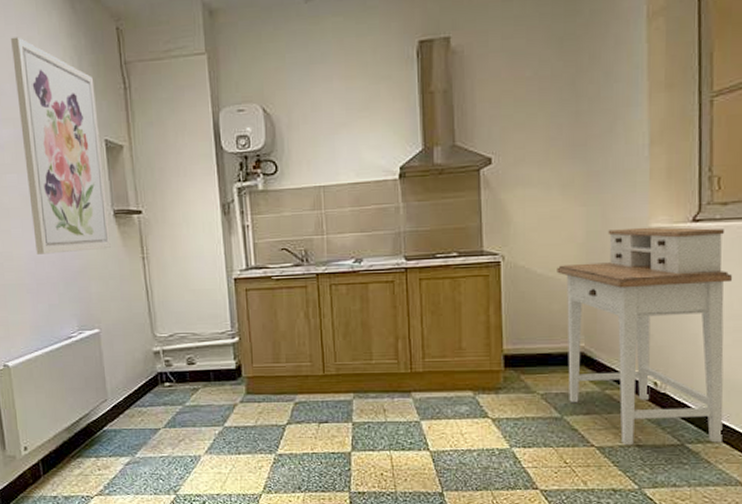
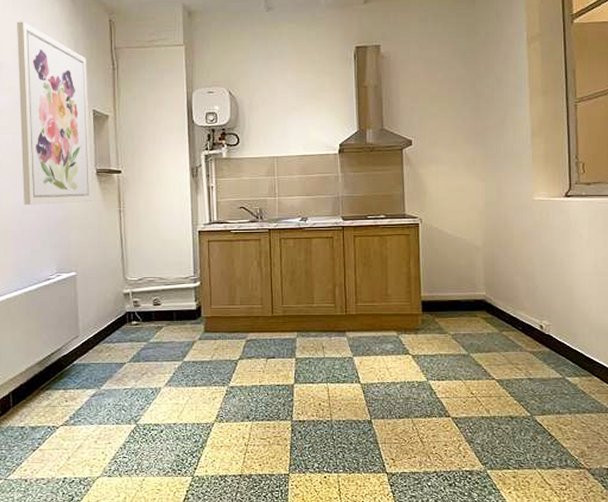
desk: present [557,227,733,445] -> none [463,200,597,378]

